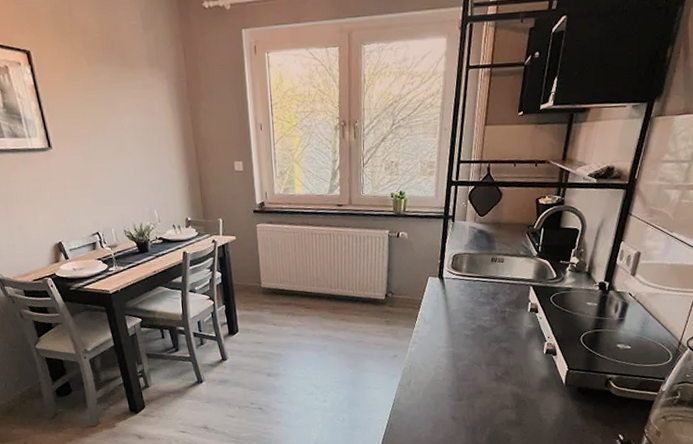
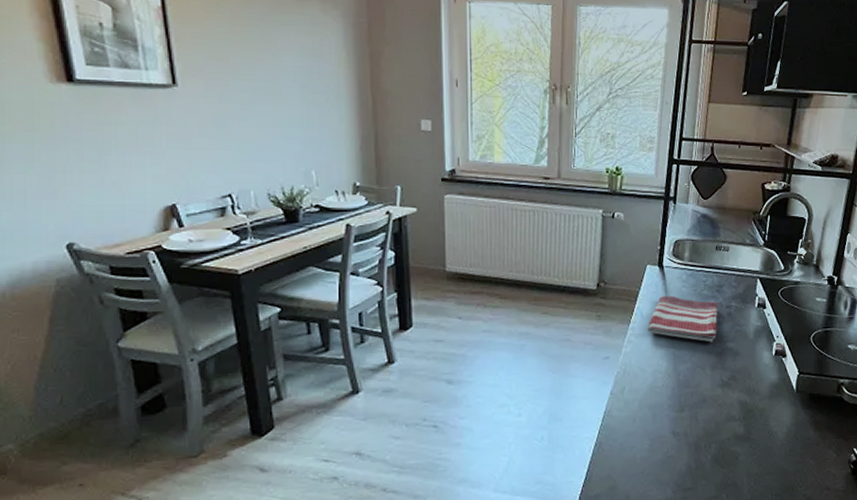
dish towel: none [430,303,493,343] -> present [647,295,718,343]

